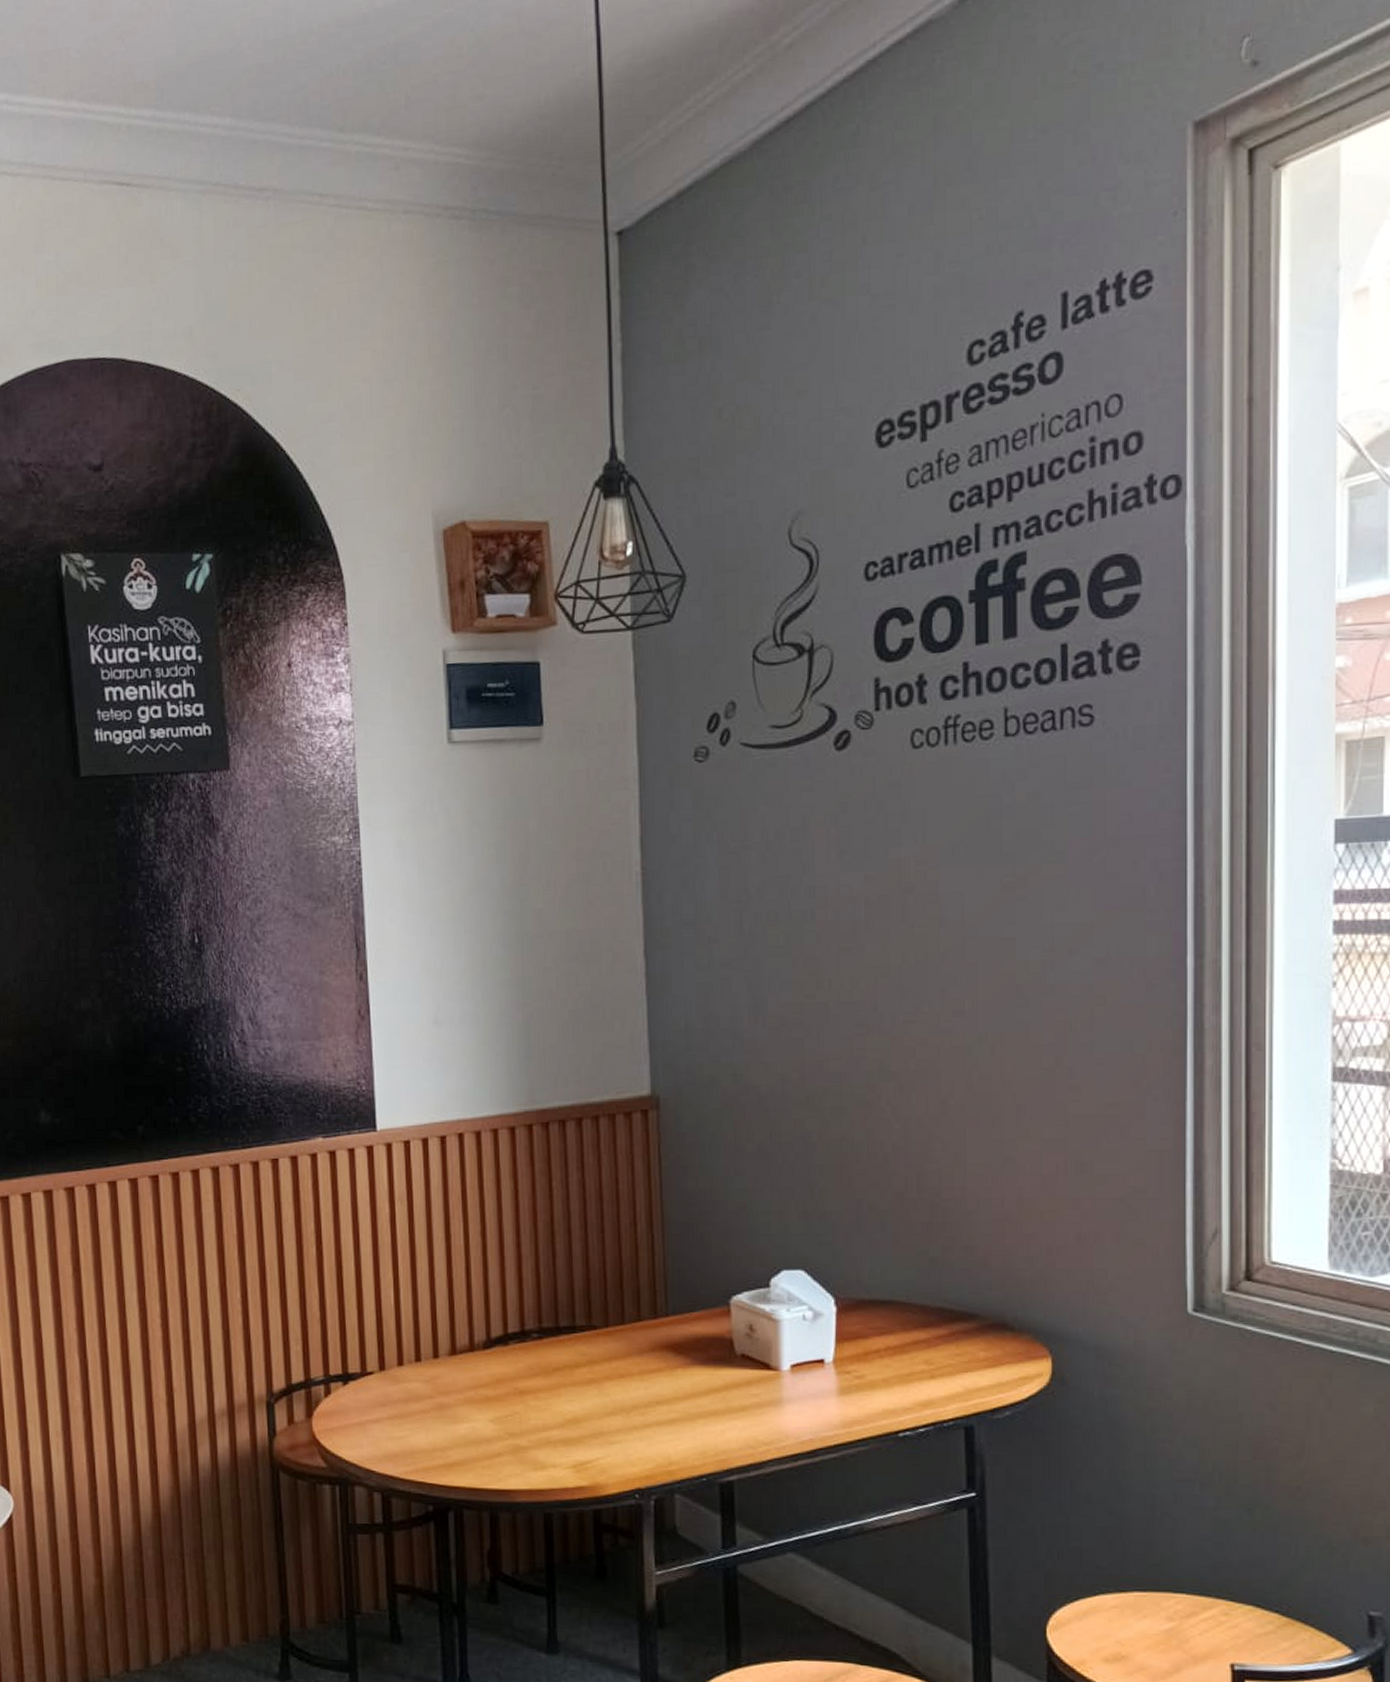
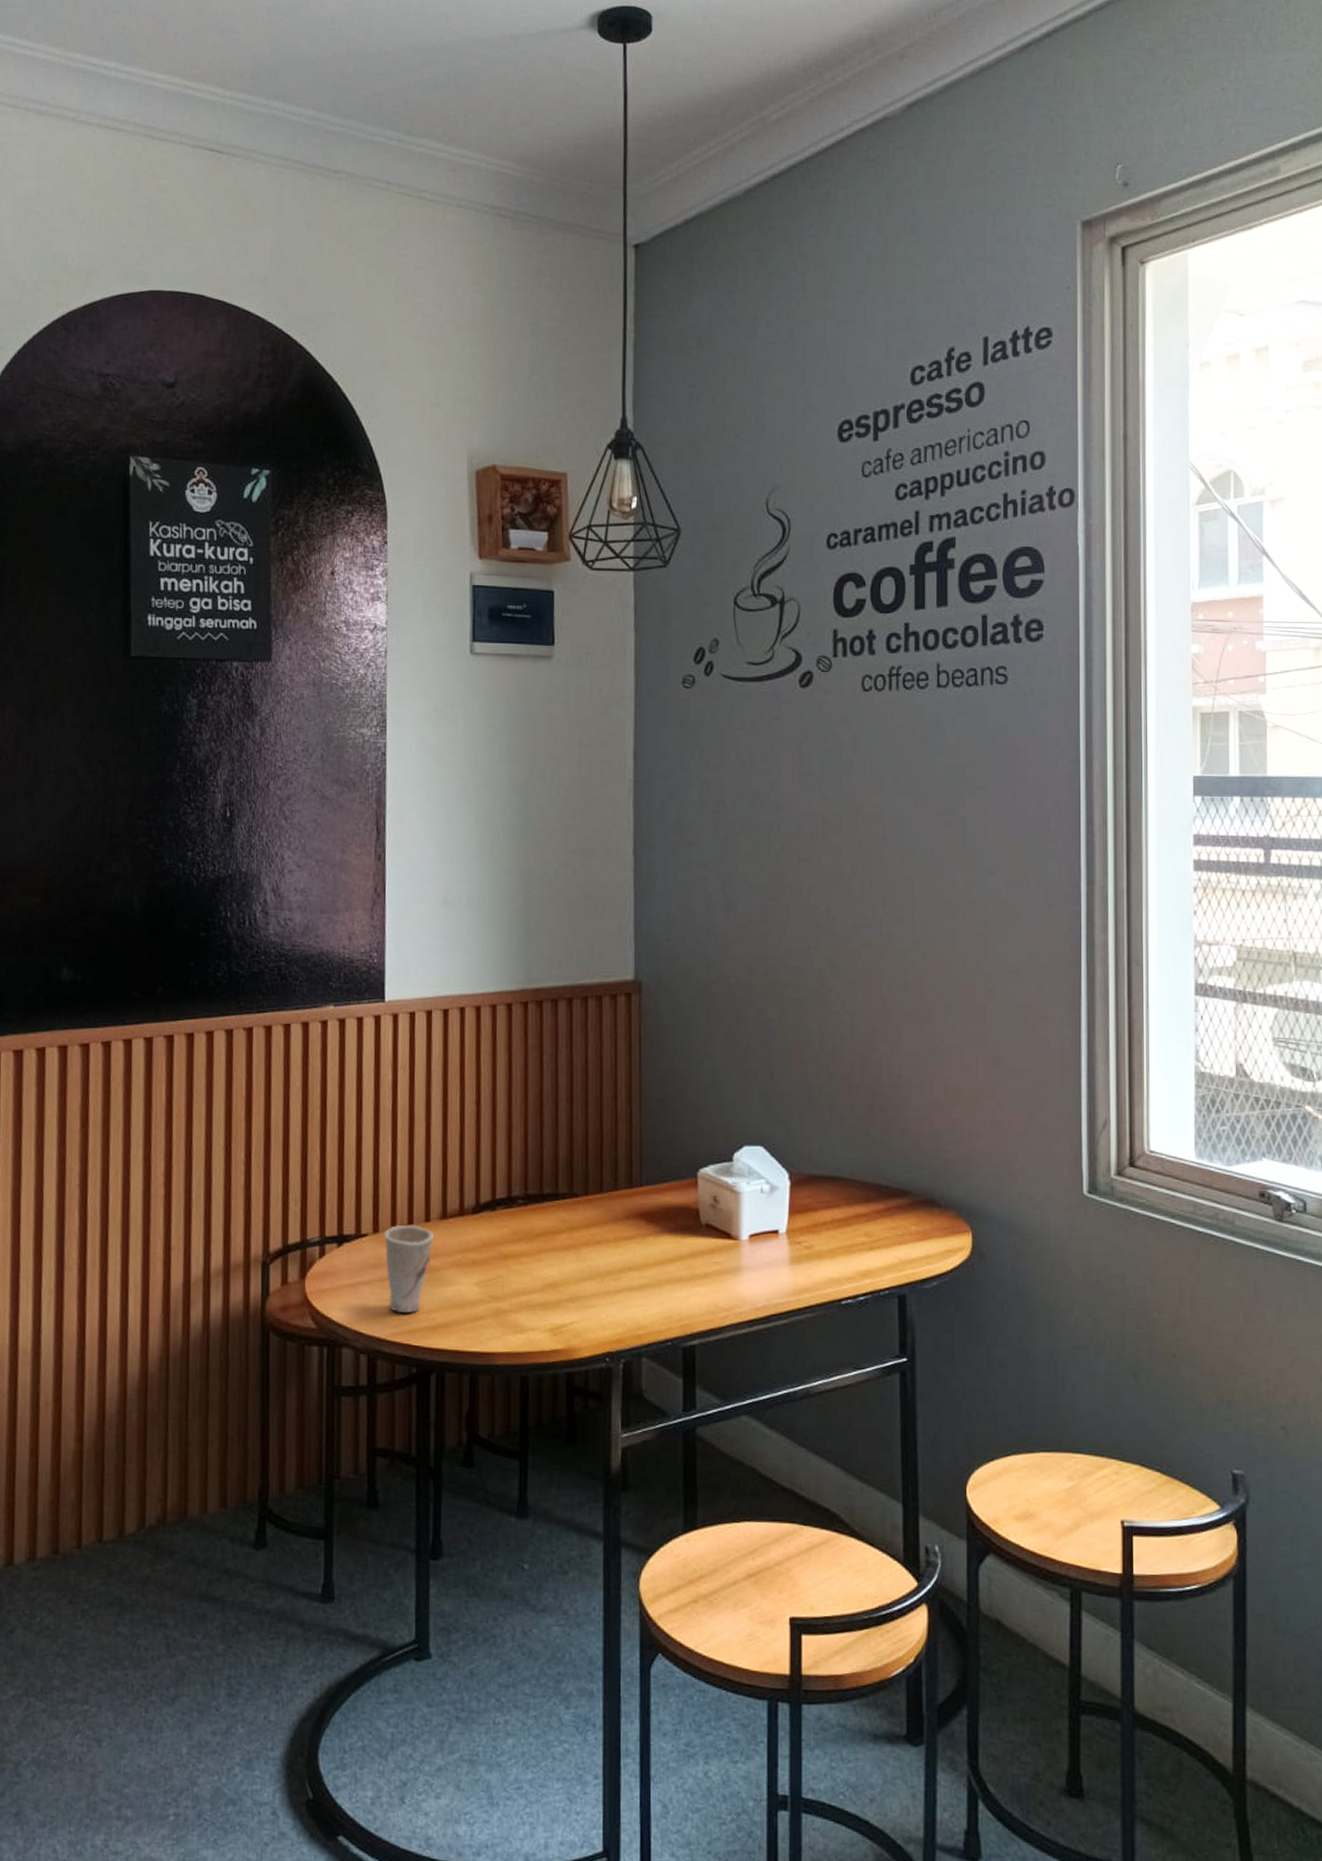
cup: none [391,1361,444,1452] -> present [384,1224,434,1314]

